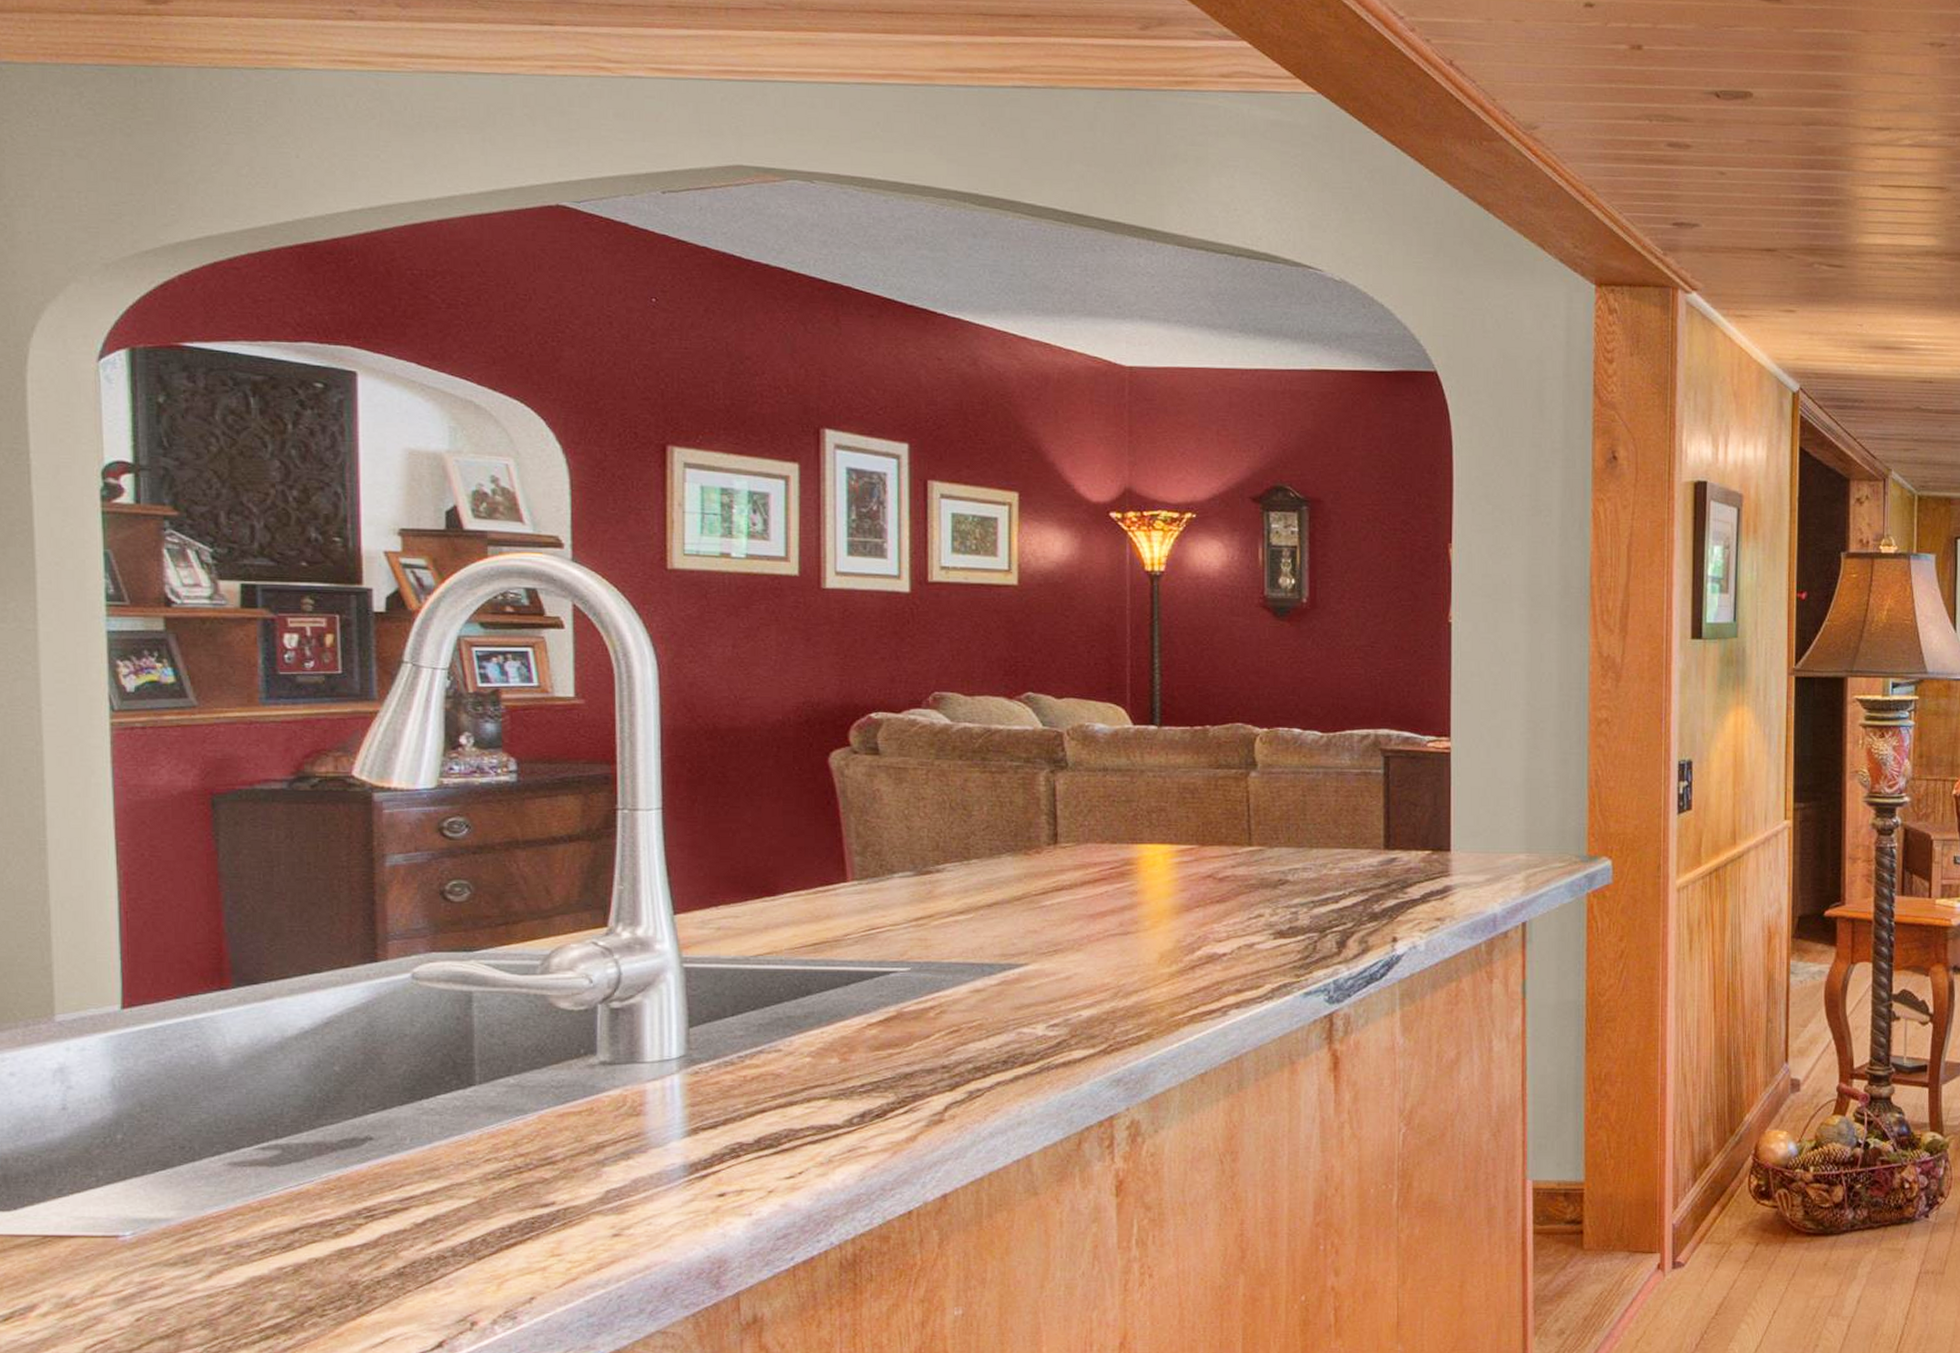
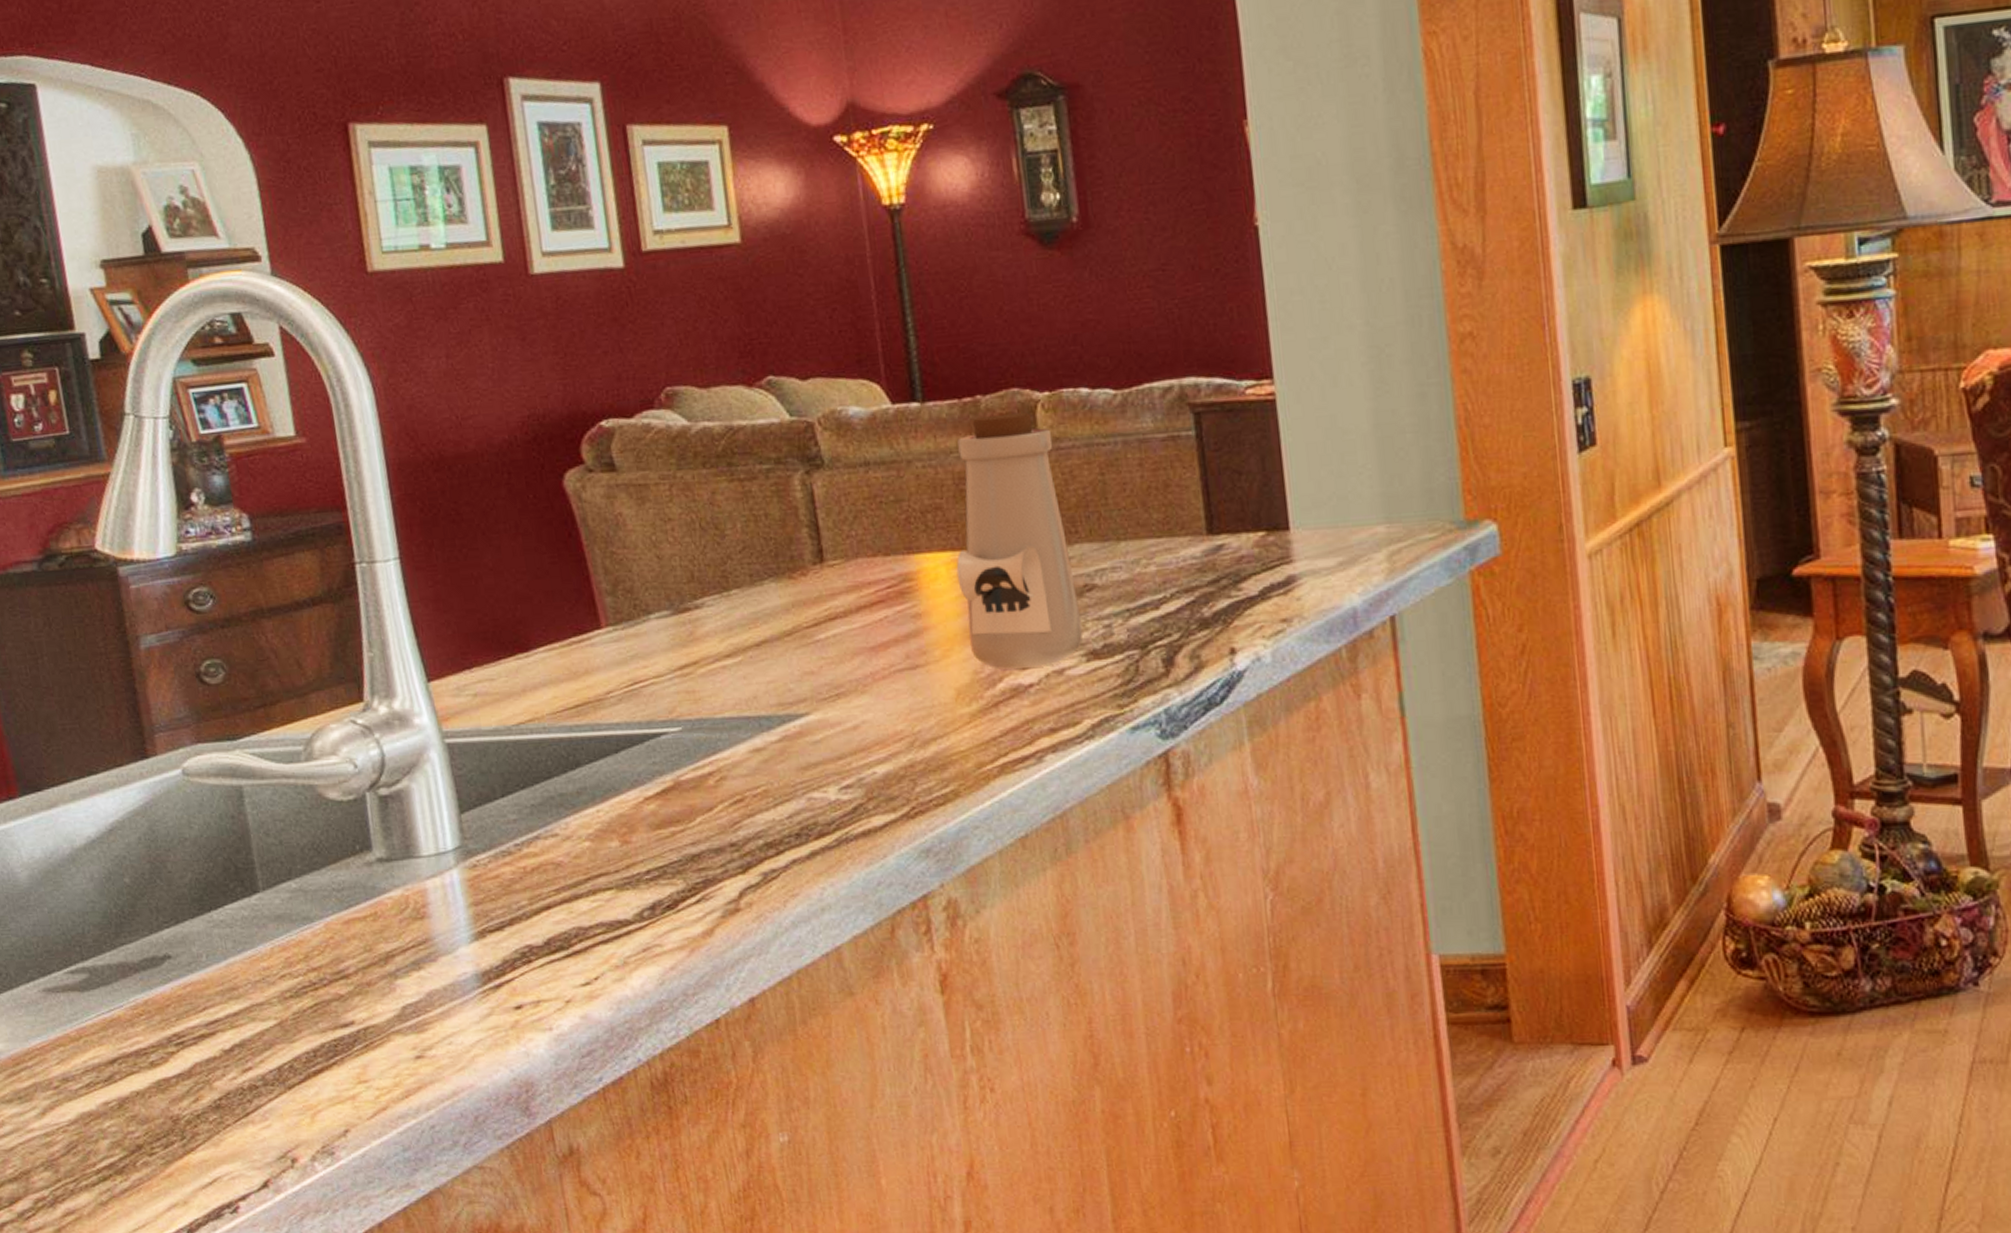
bottle: none [1172,742,1273,942] -> present [956,412,1083,670]

